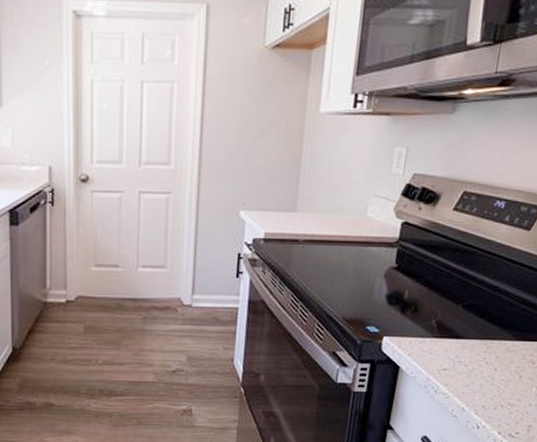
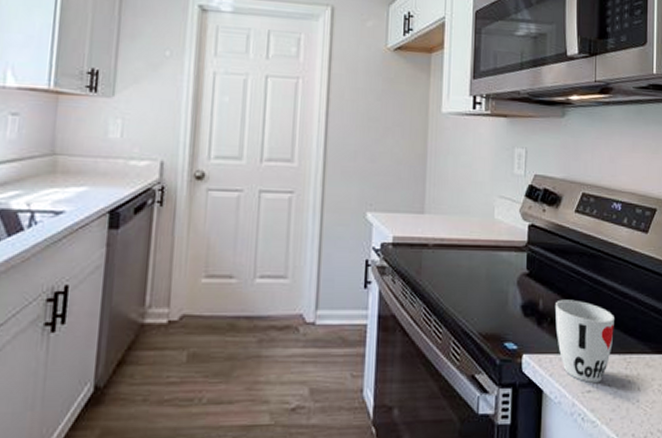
cup: none [418,291,481,362] -> present [554,299,614,383]

